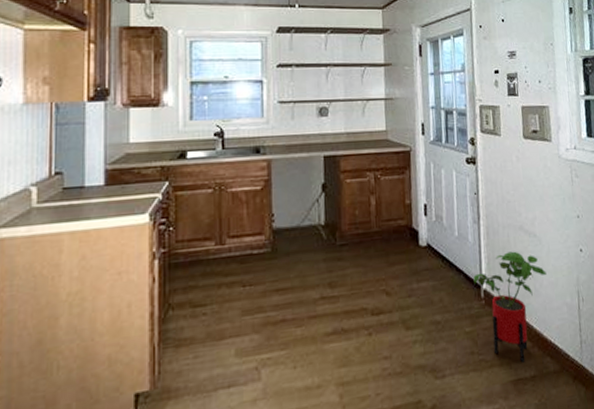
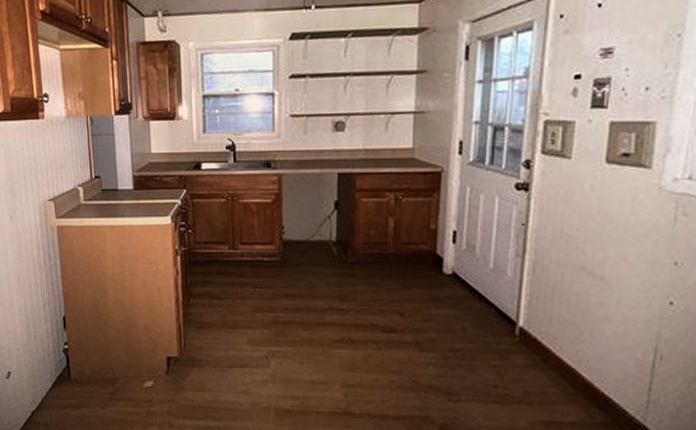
house plant: present [473,251,547,363] -> none [507,292,612,407]

